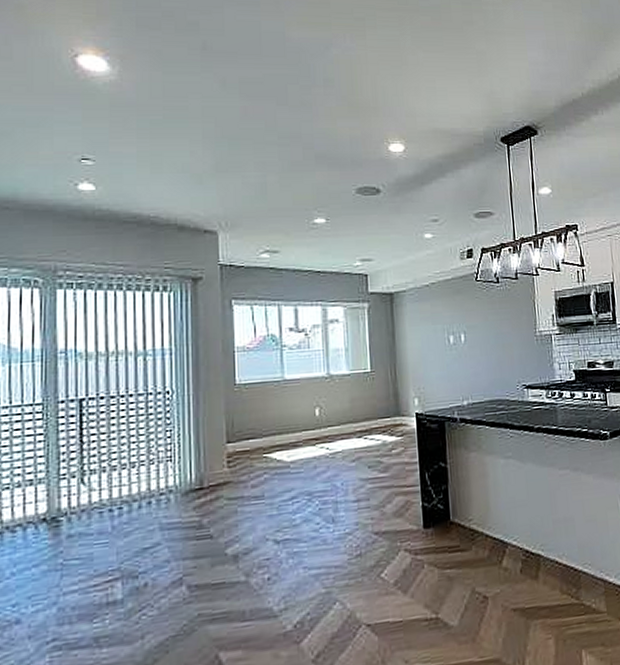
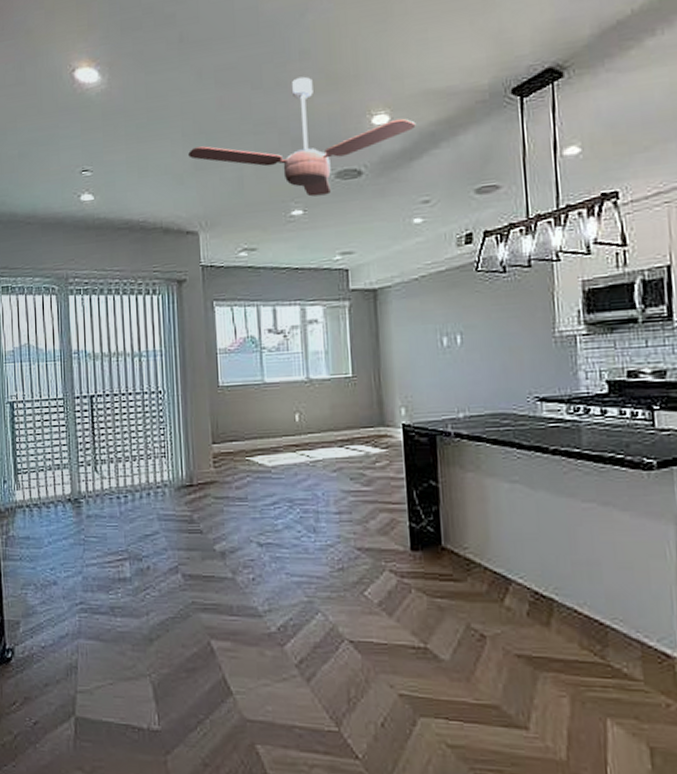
ceiling fan: none [209,101,426,208] -> present [188,76,416,197]

